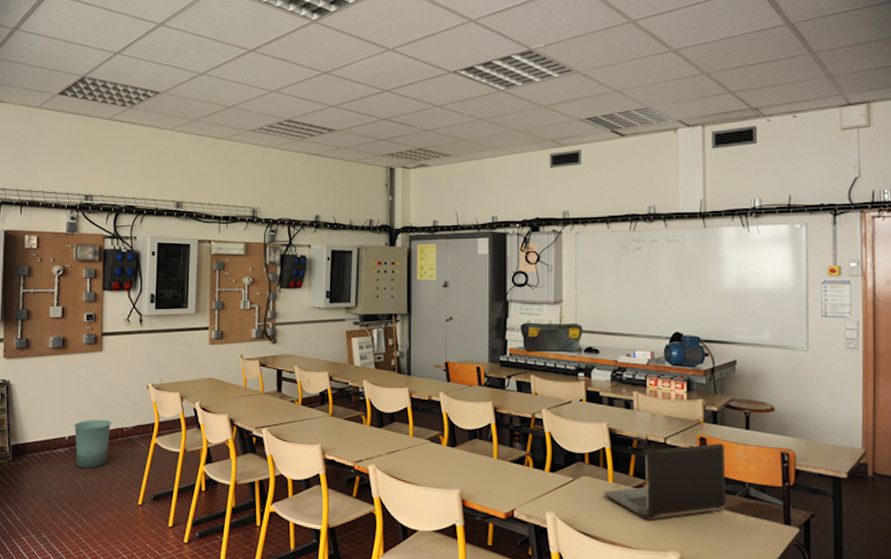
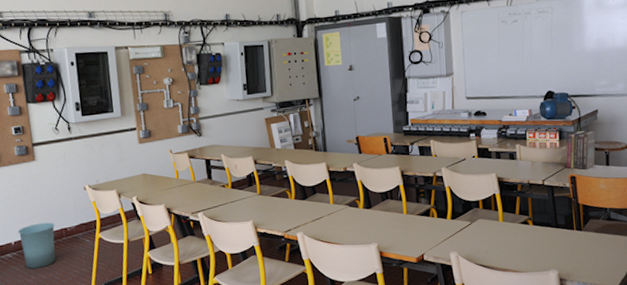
toolbox: present [521,322,583,353] -> none [419,91,472,121]
laptop computer: present [604,443,727,520] -> none [496,179,593,248]
books: none [695,384,733,432] -> present [566,131,596,170]

